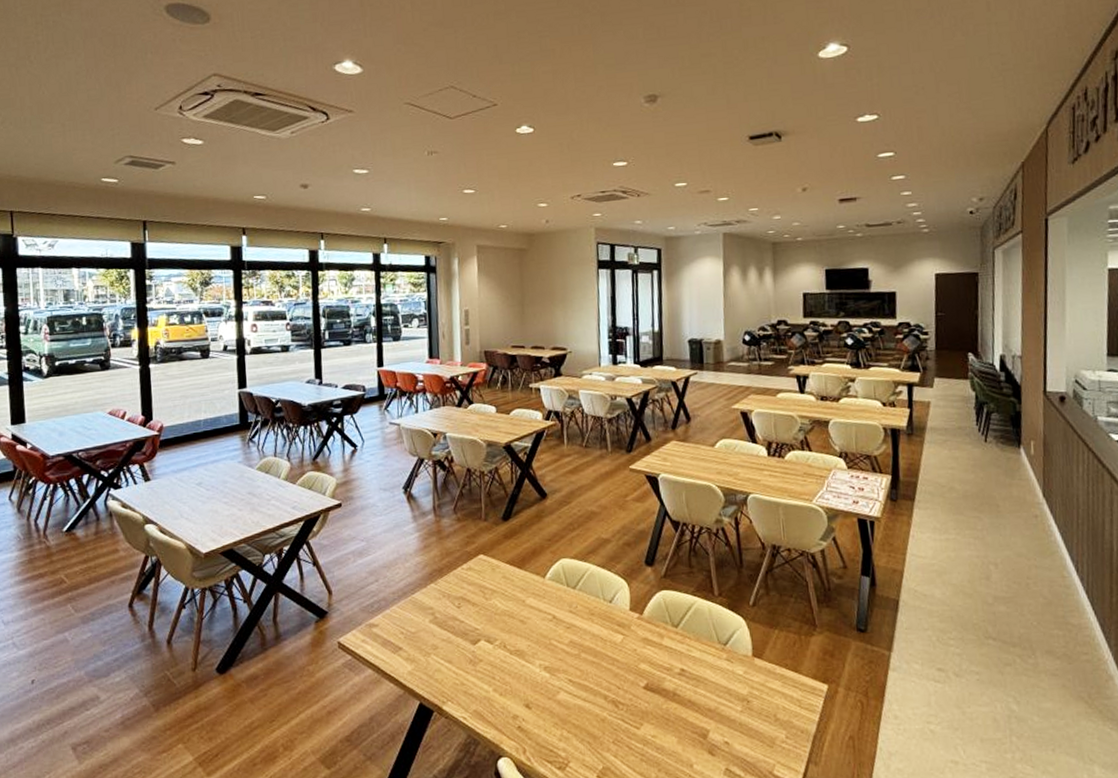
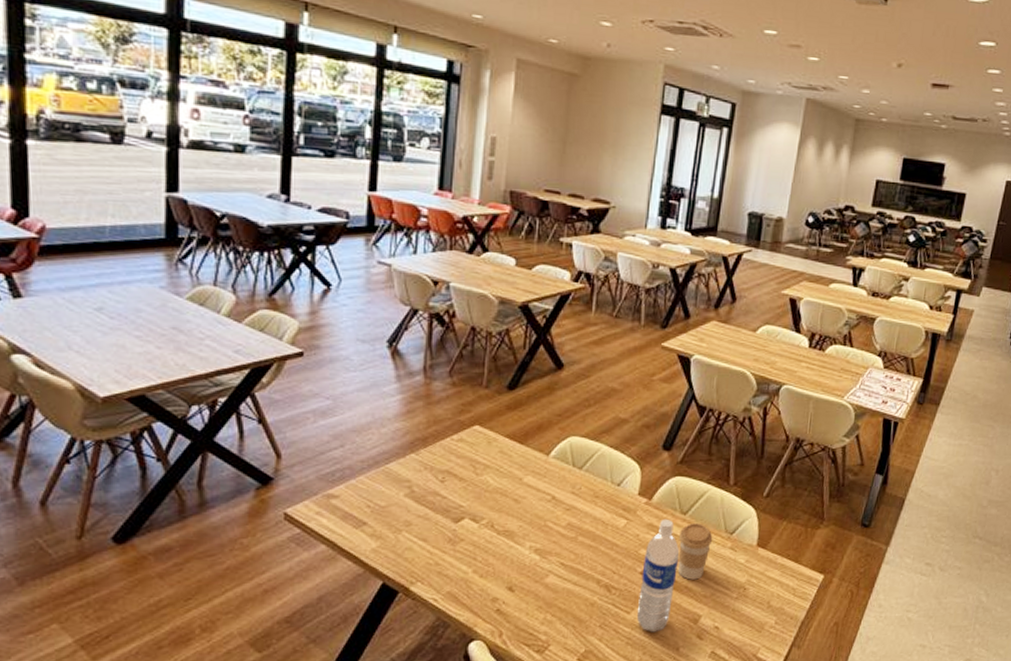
water bottle: none [644,632,679,749] -> present [636,519,680,633]
coffee cup: none [673,636,708,693] -> present [677,523,713,580]

